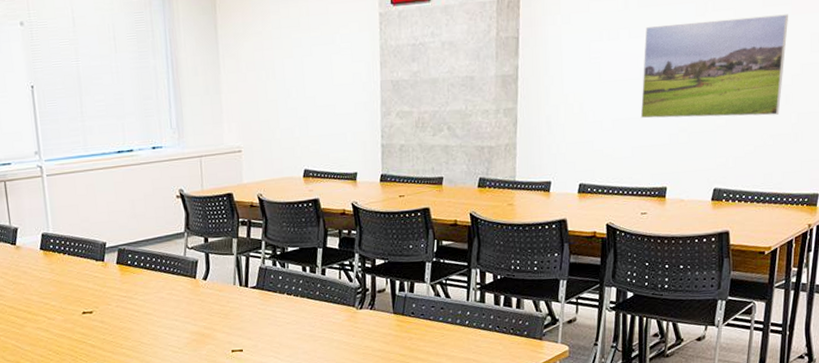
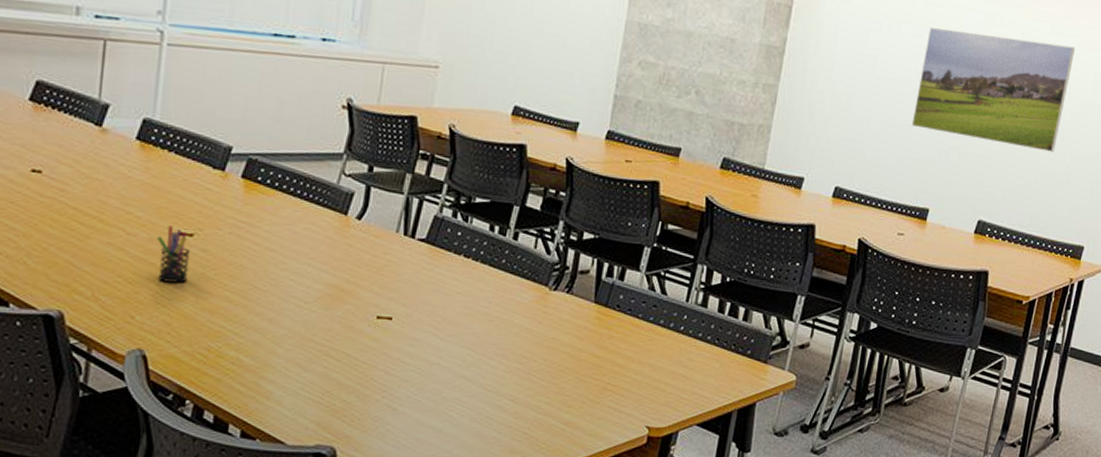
pen holder: none [68,308,95,350] -> present [156,226,191,283]

